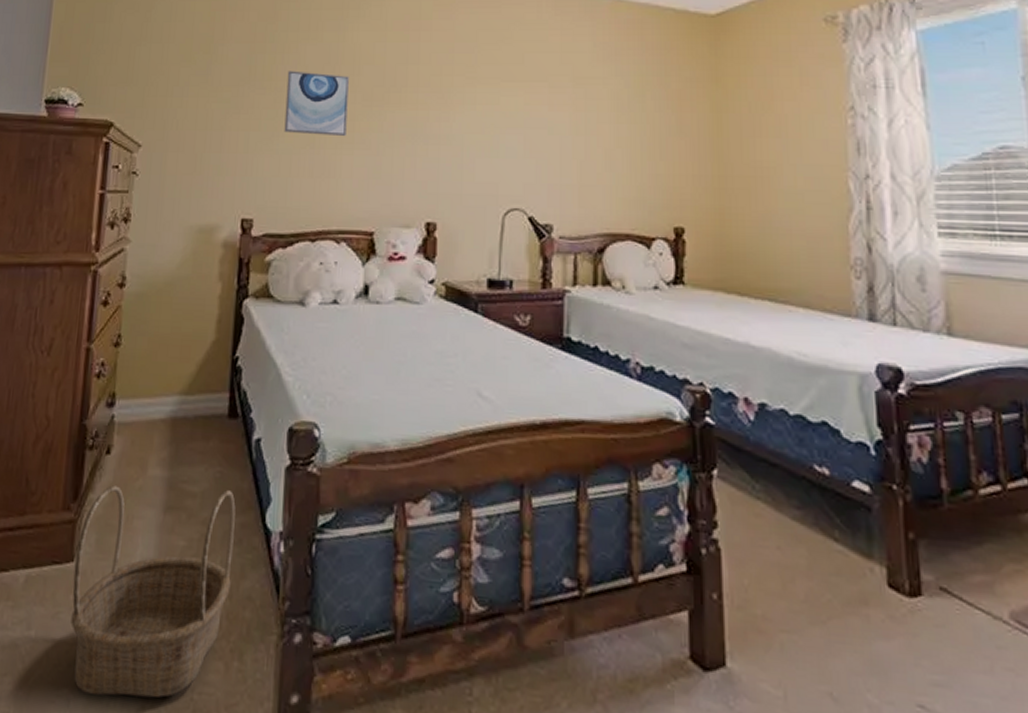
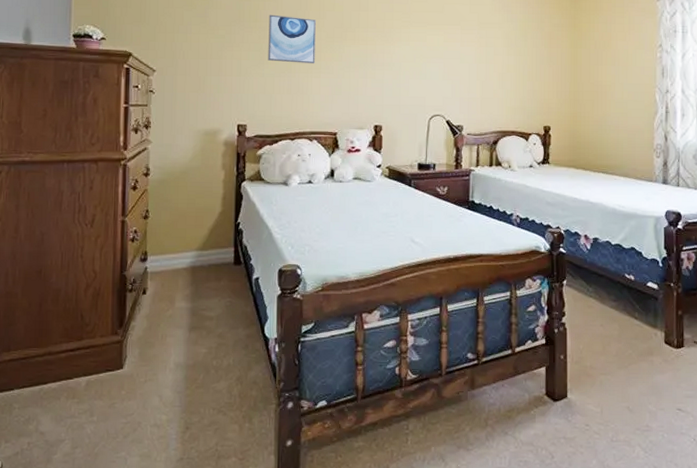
basket: present [71,485,236,698] -> none [123,313,242,454]

